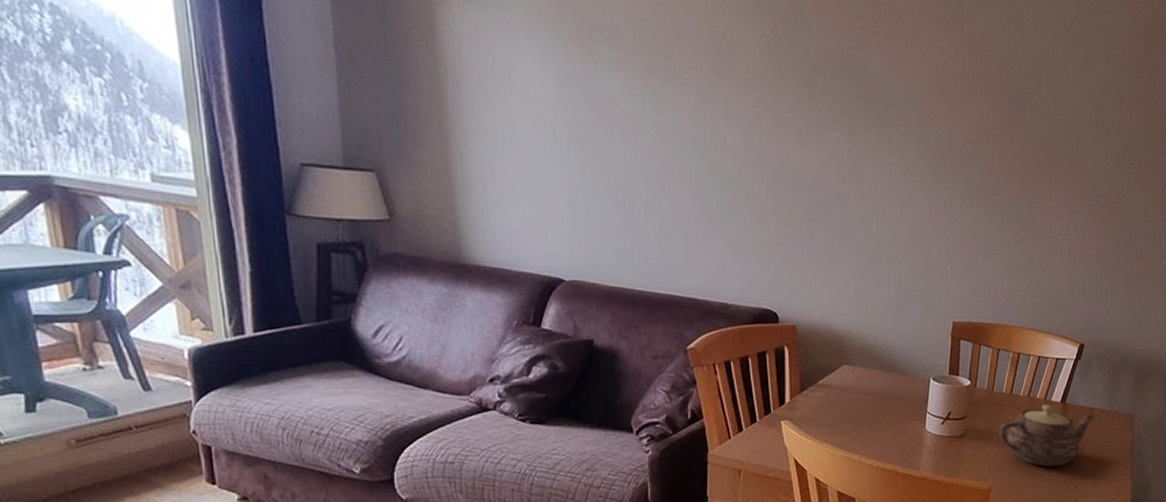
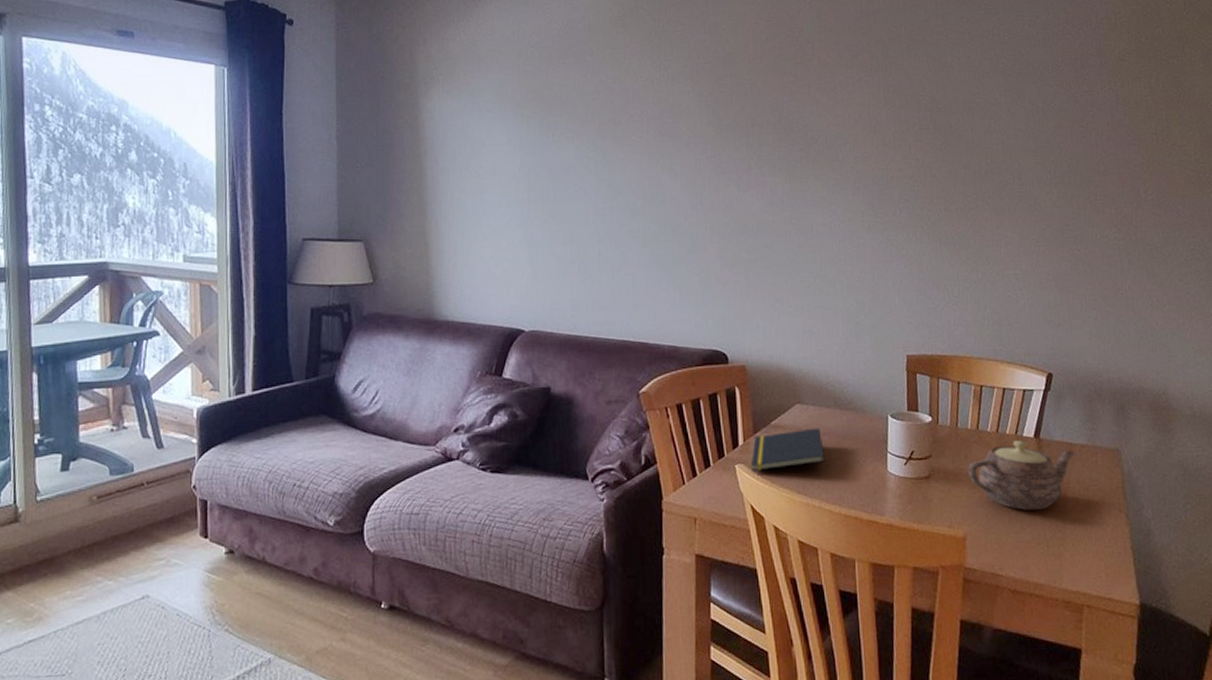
notepad: none [797,388,868,428] -> present [751,427,825,472]

